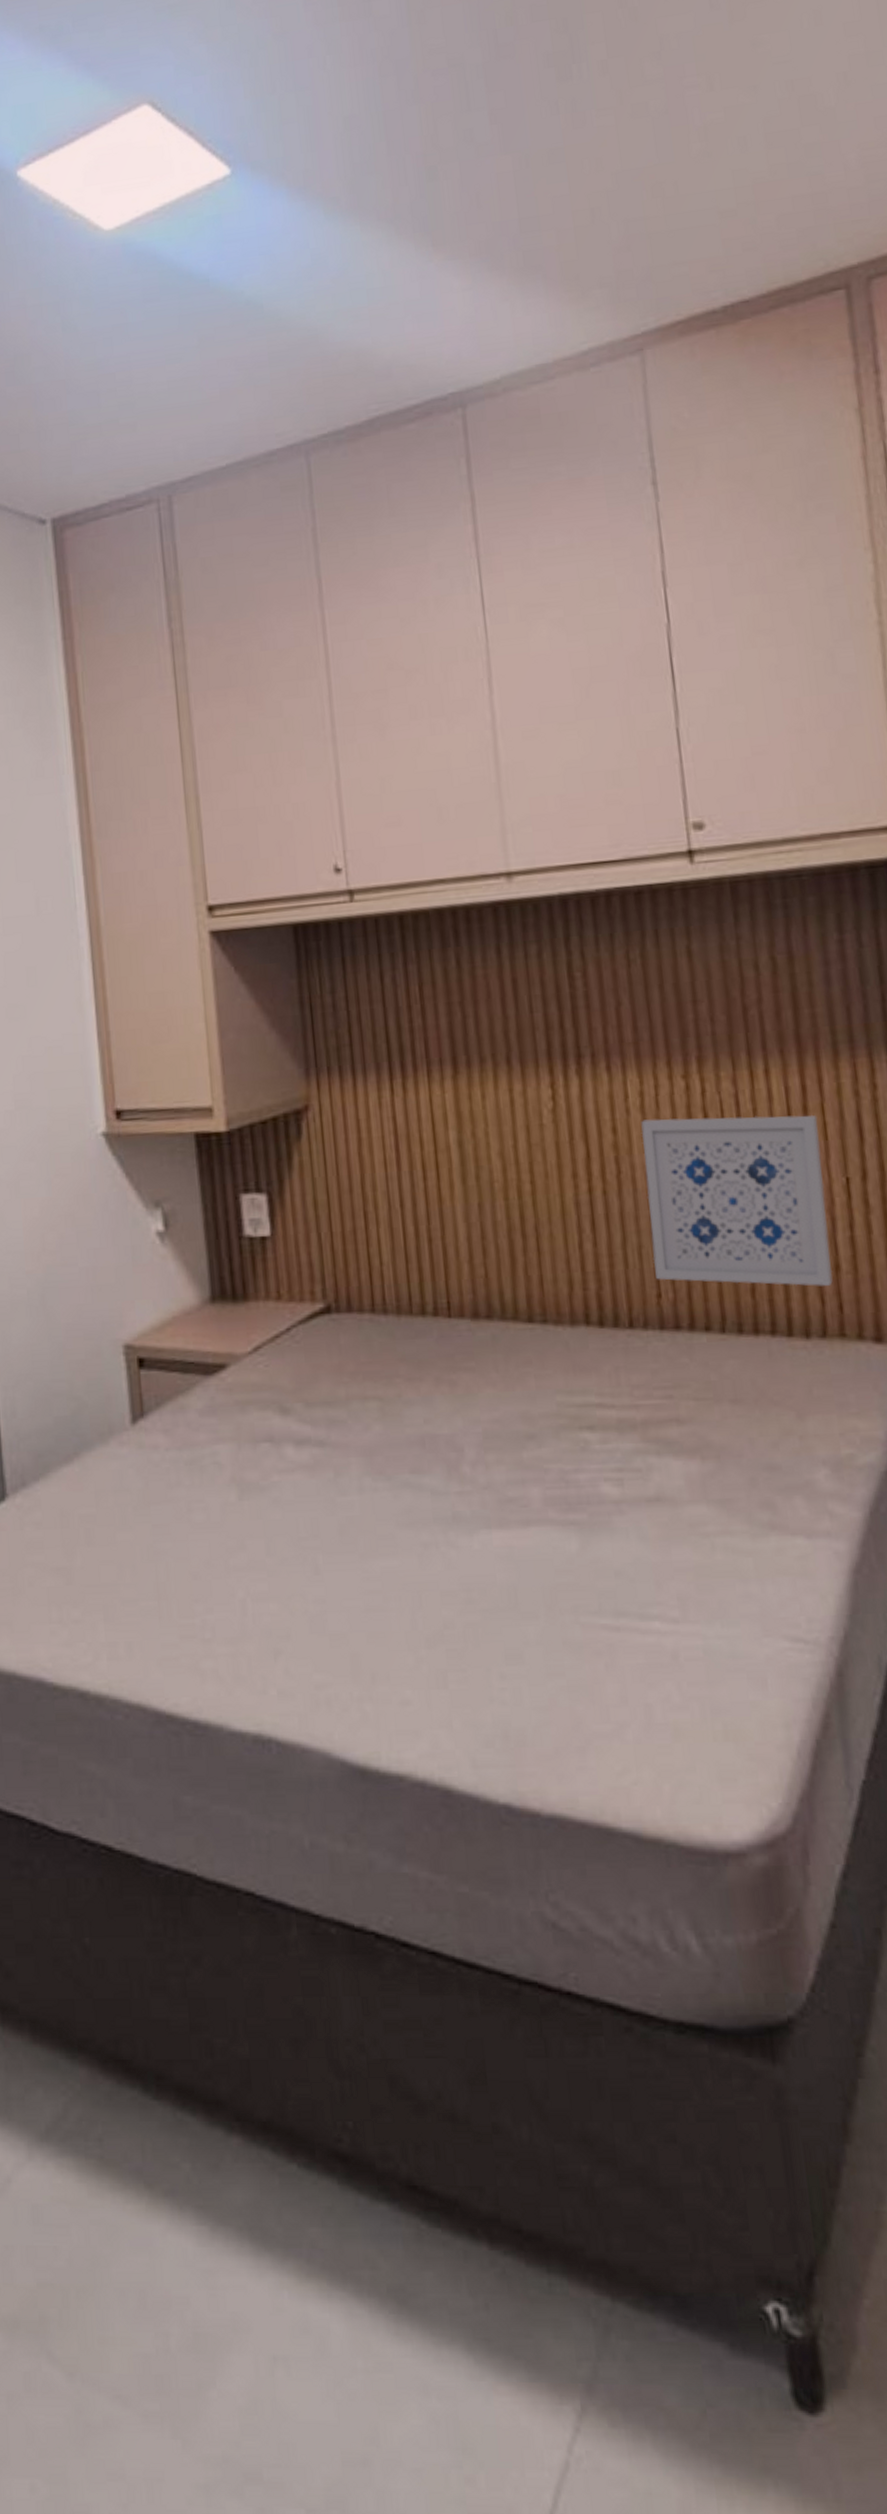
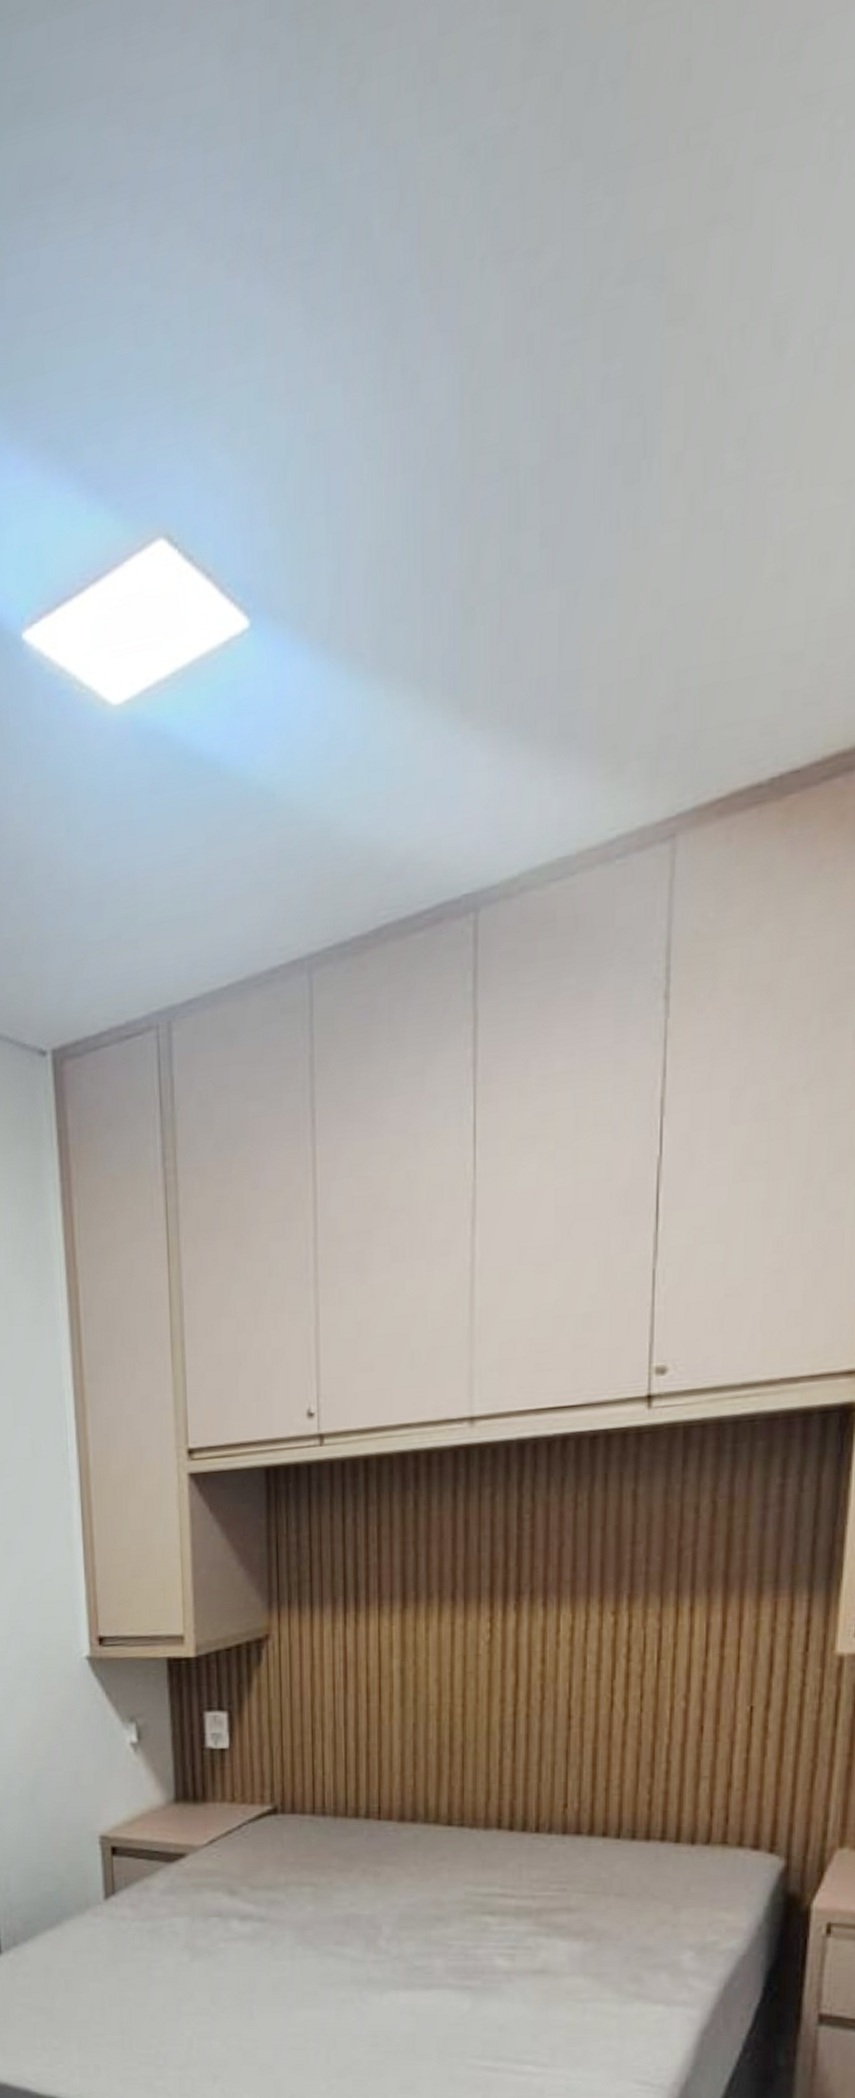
wall art: present [641,1114,833,1286] -> none [565,1649,733,1801]

